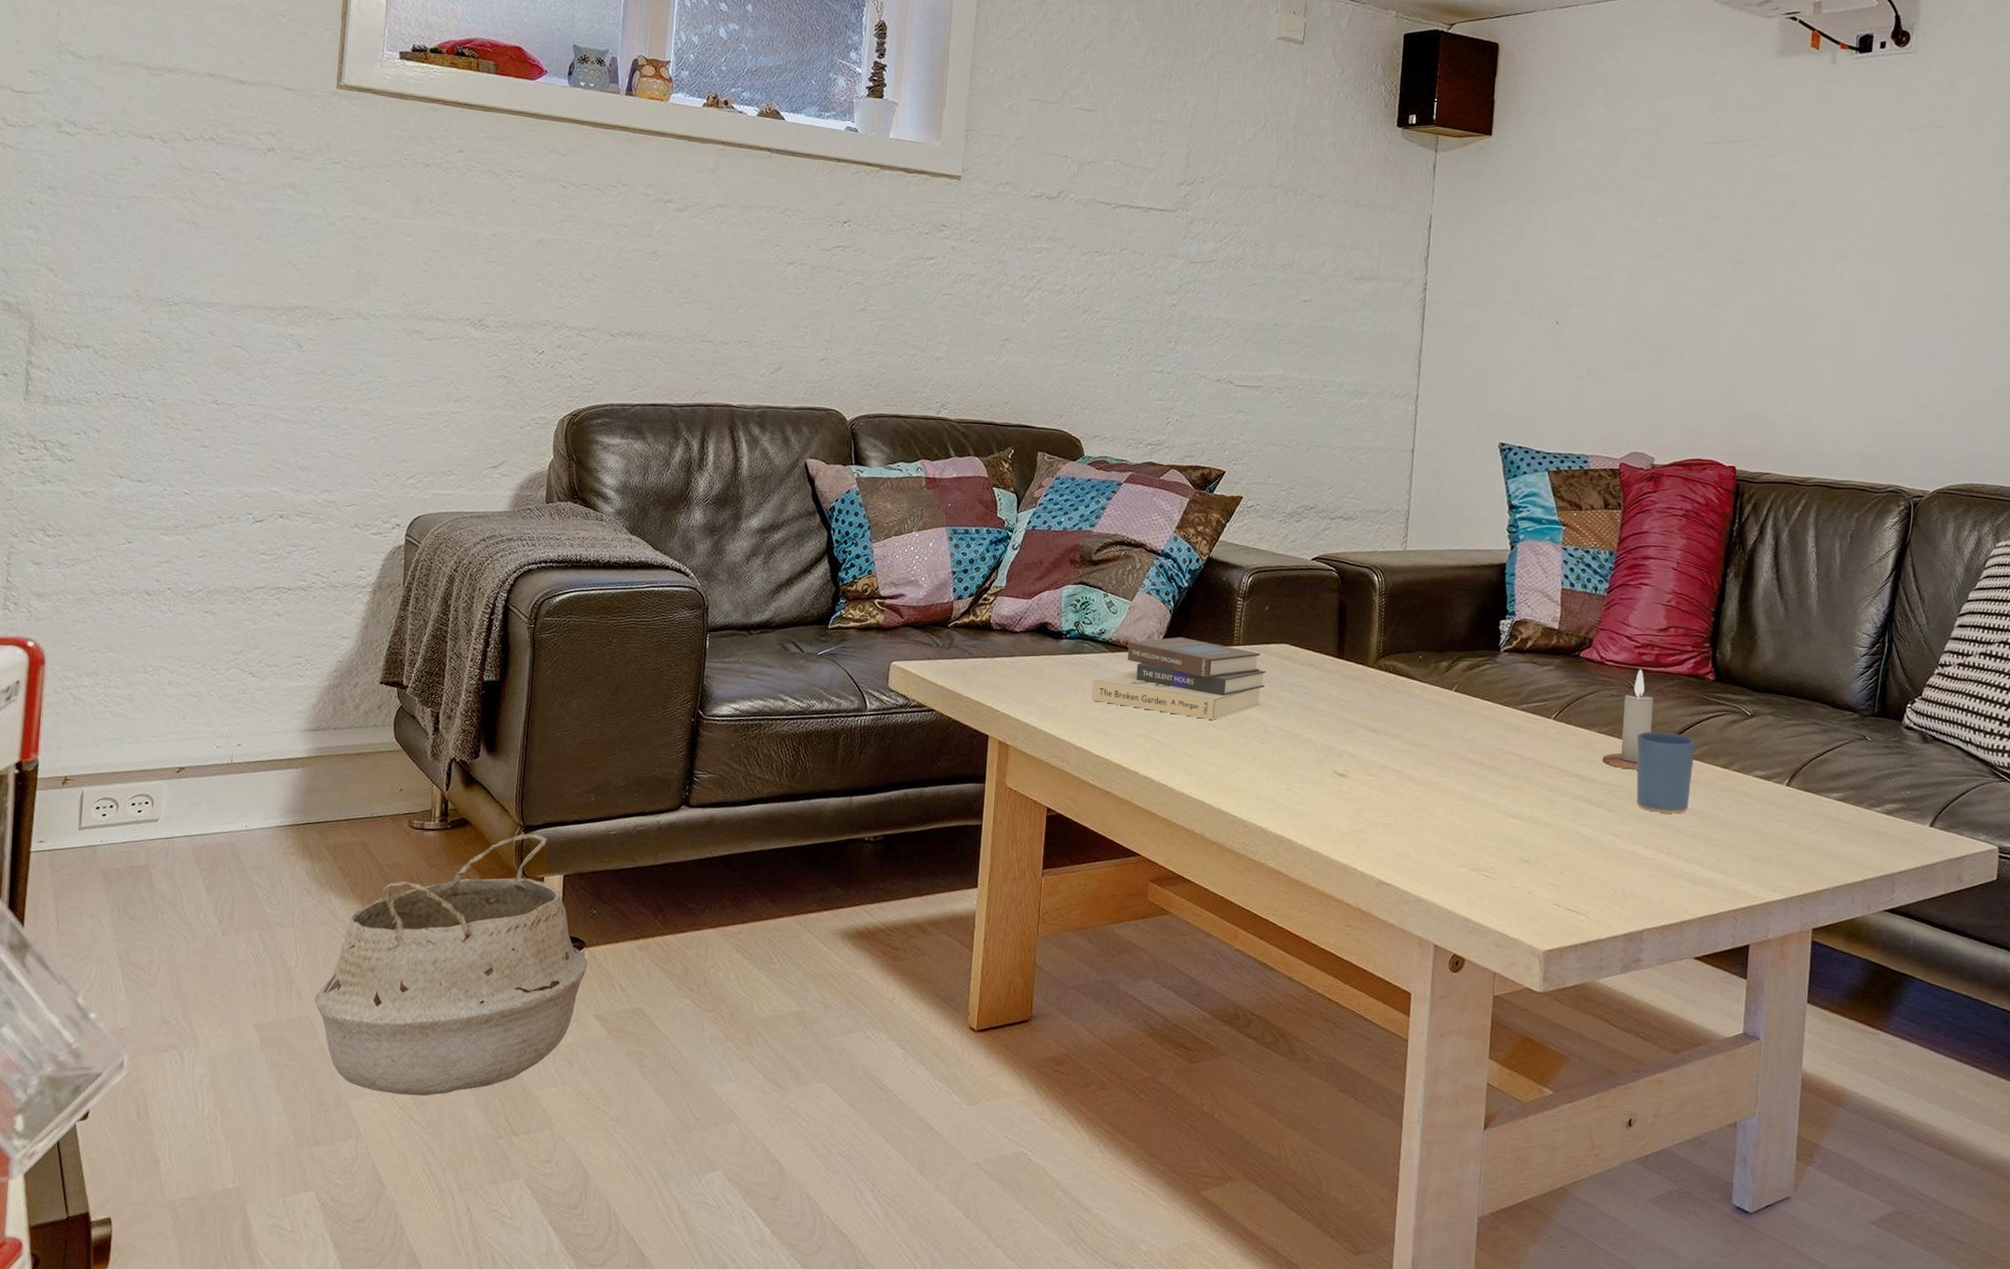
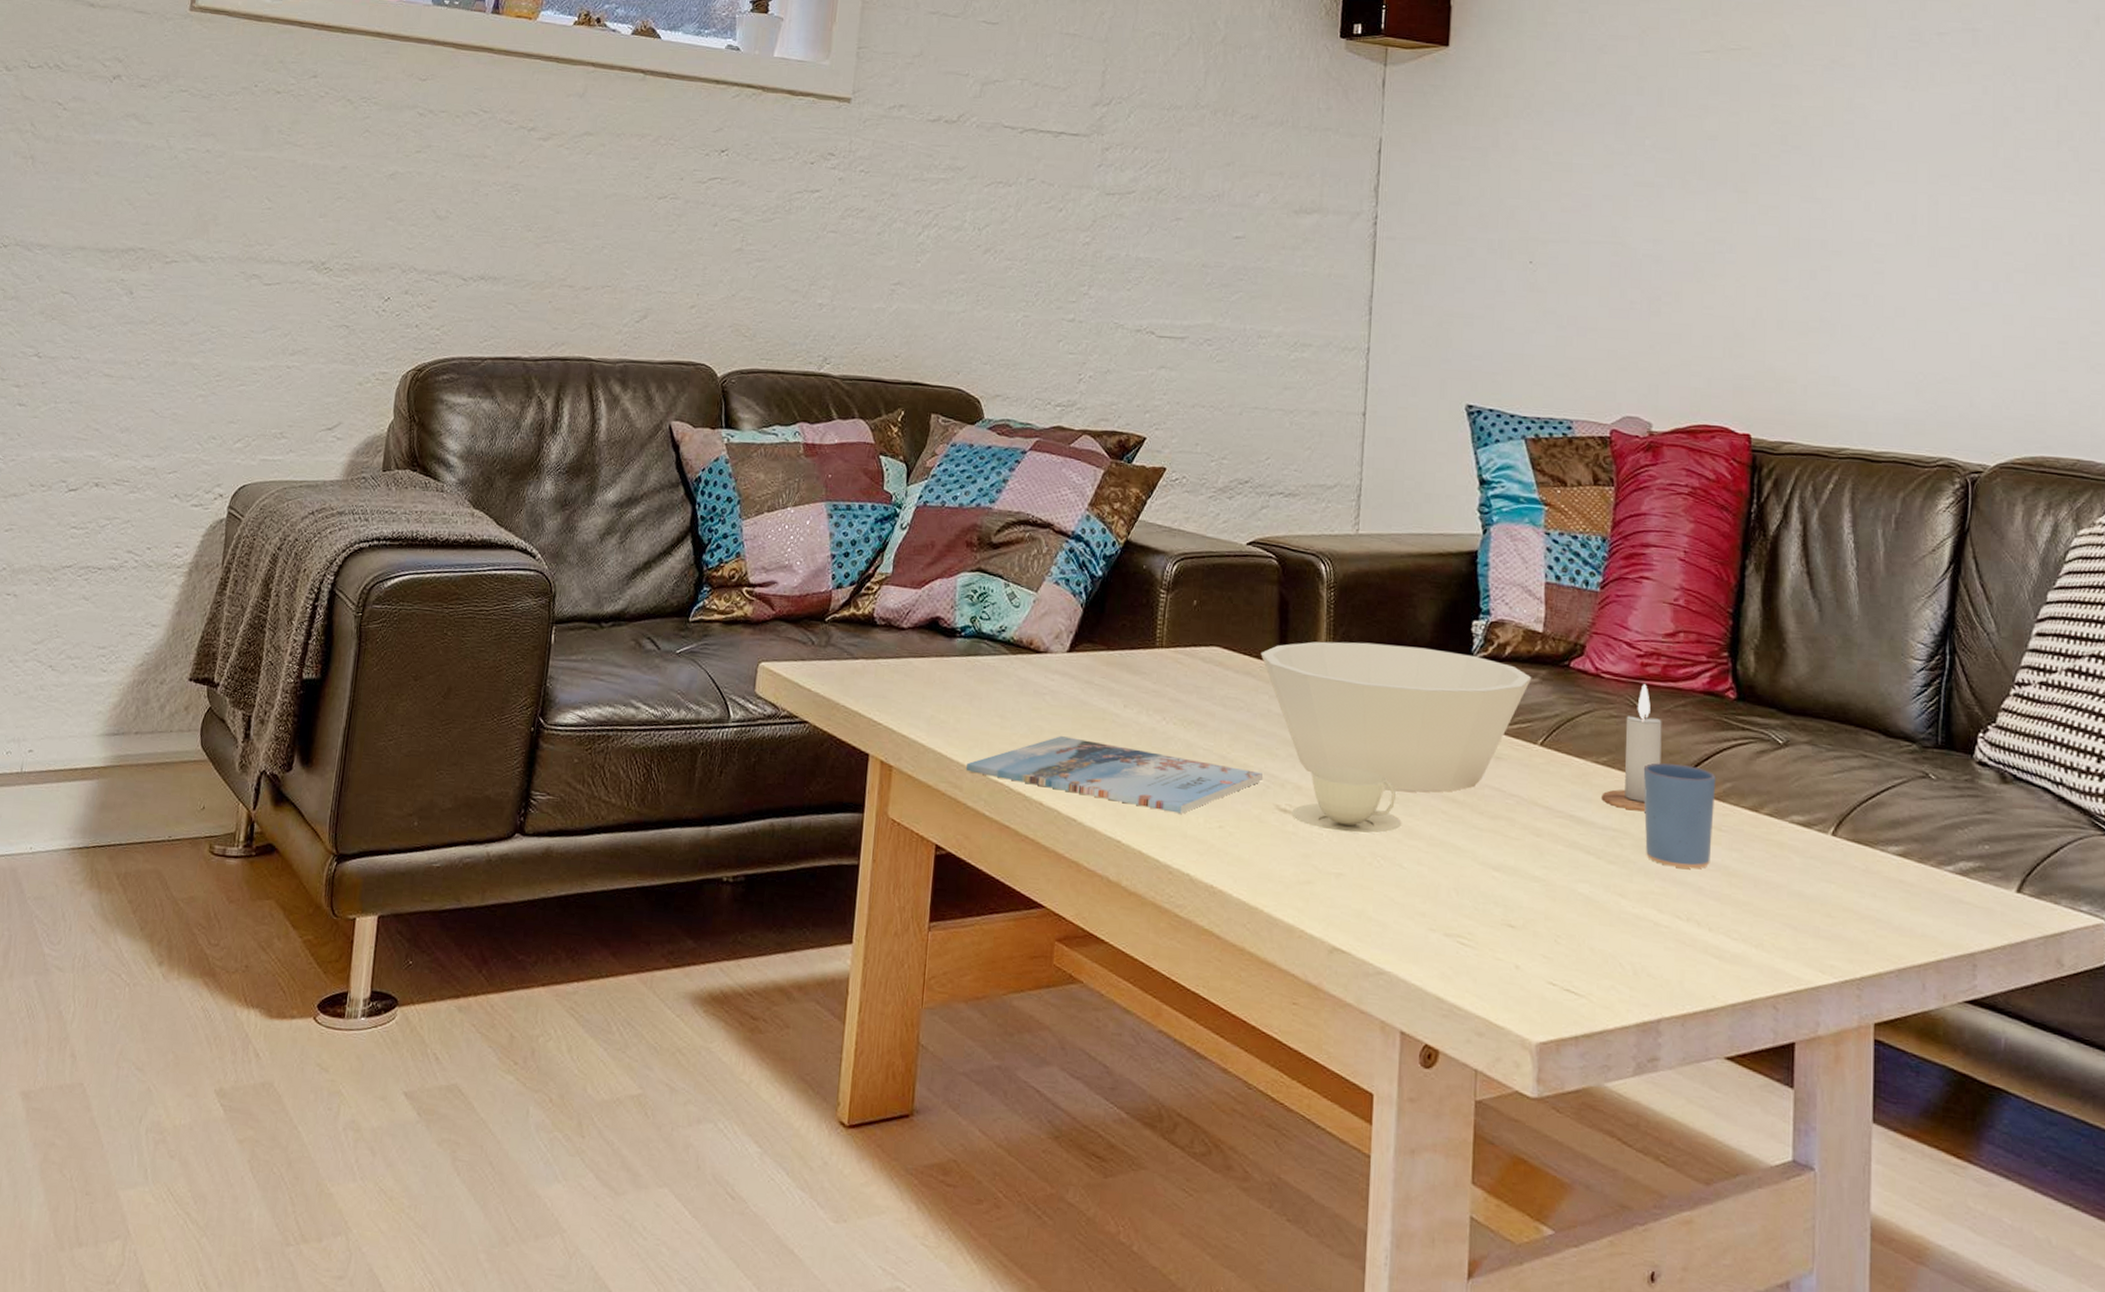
woven basket: present [314,833,588,1096] -> none [90,864,400,1189]
magazine: none [1073,718,1324,779] -> present [966,736,1264,814]
books: present [1091,636,1266,720] -> none [989,636,1195,739]
bowl: none [1322,638,1548,758] -> present [1260,641,1532,793]
teacup: none [1347,739,1438,792] -> present [1292,766,1402,834]

